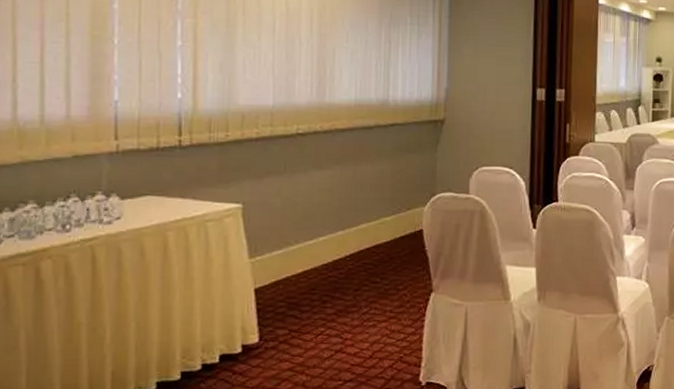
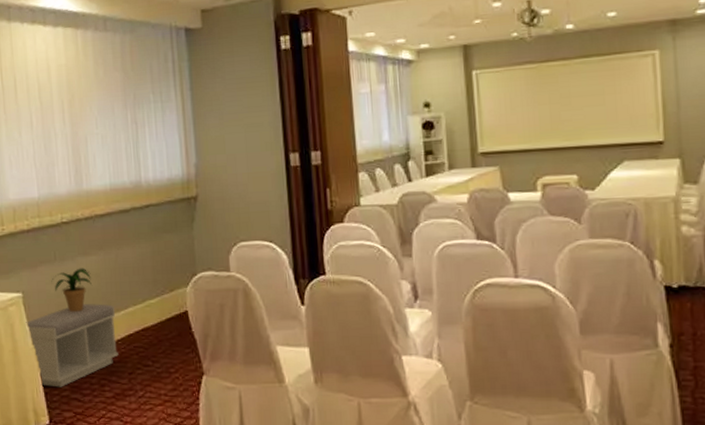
bench: none [243,218,347,304] -> present [26,303,119,387]
potted plant: none [278,181,324,226] -> present [51,268,92,312]

